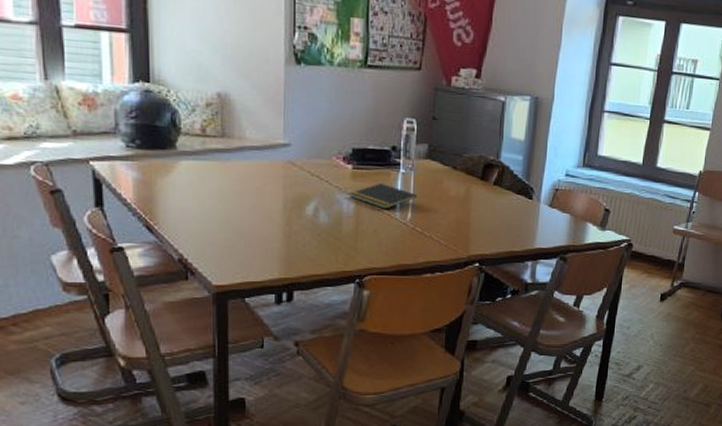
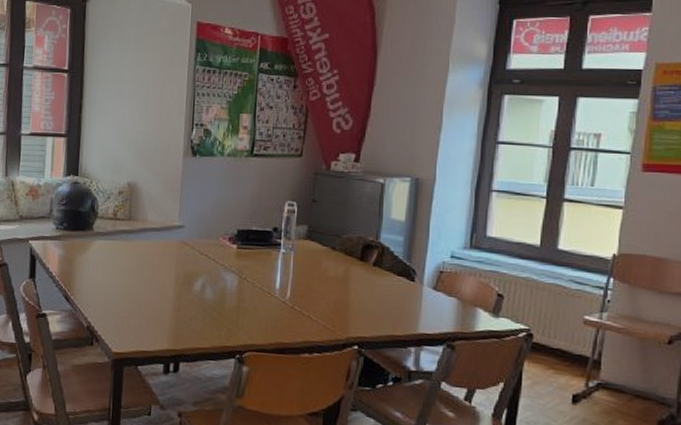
notepad: present [350,183,417,209] -> none [234,262,296,288]

